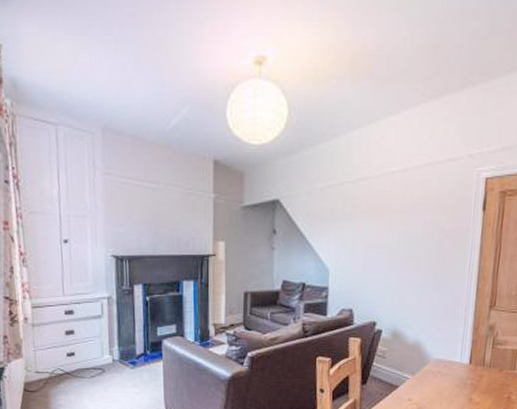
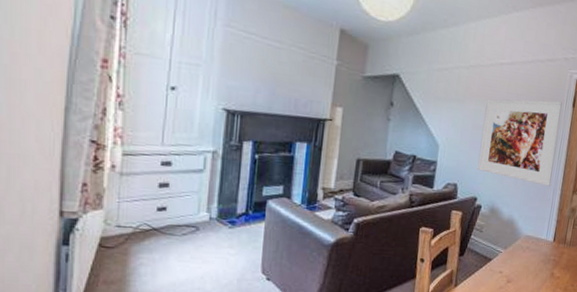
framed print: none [374,206,470,303] -> present [477,99,562,186]

